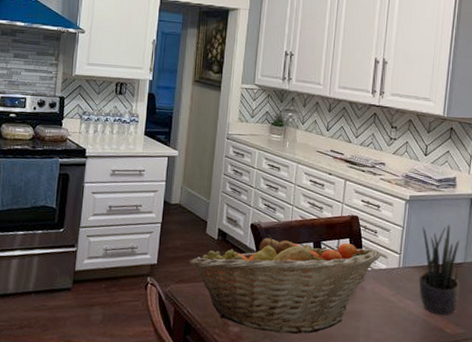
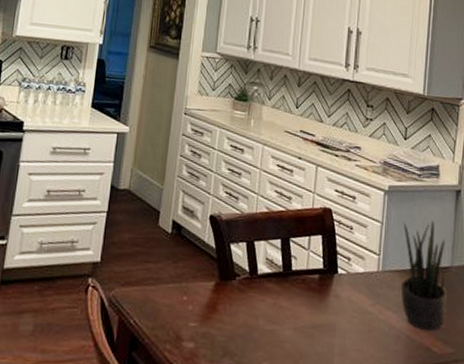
fruit basket: present [189,234,381,334] -> none [138,228,358,352]

